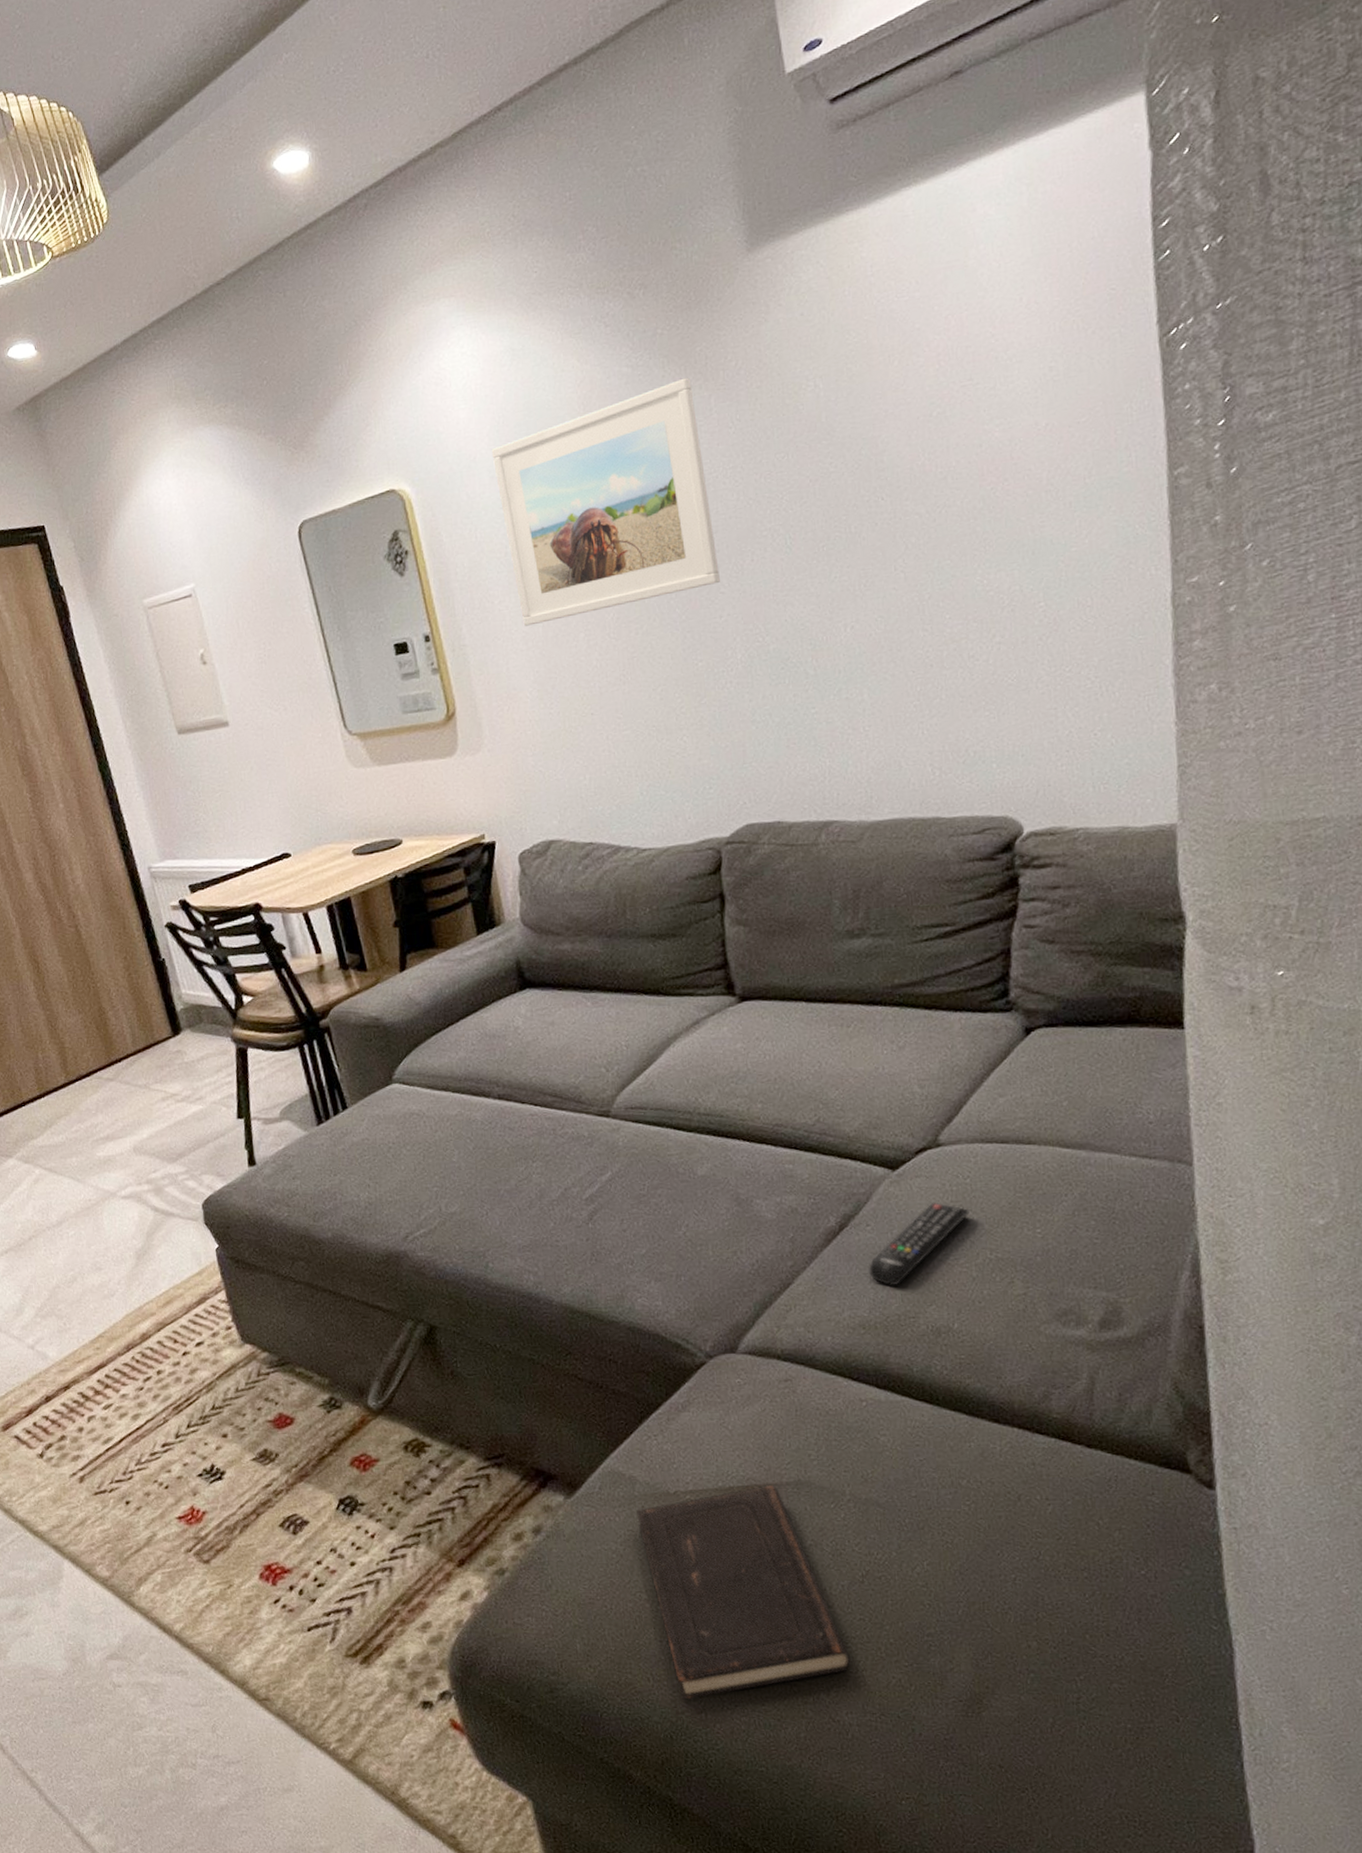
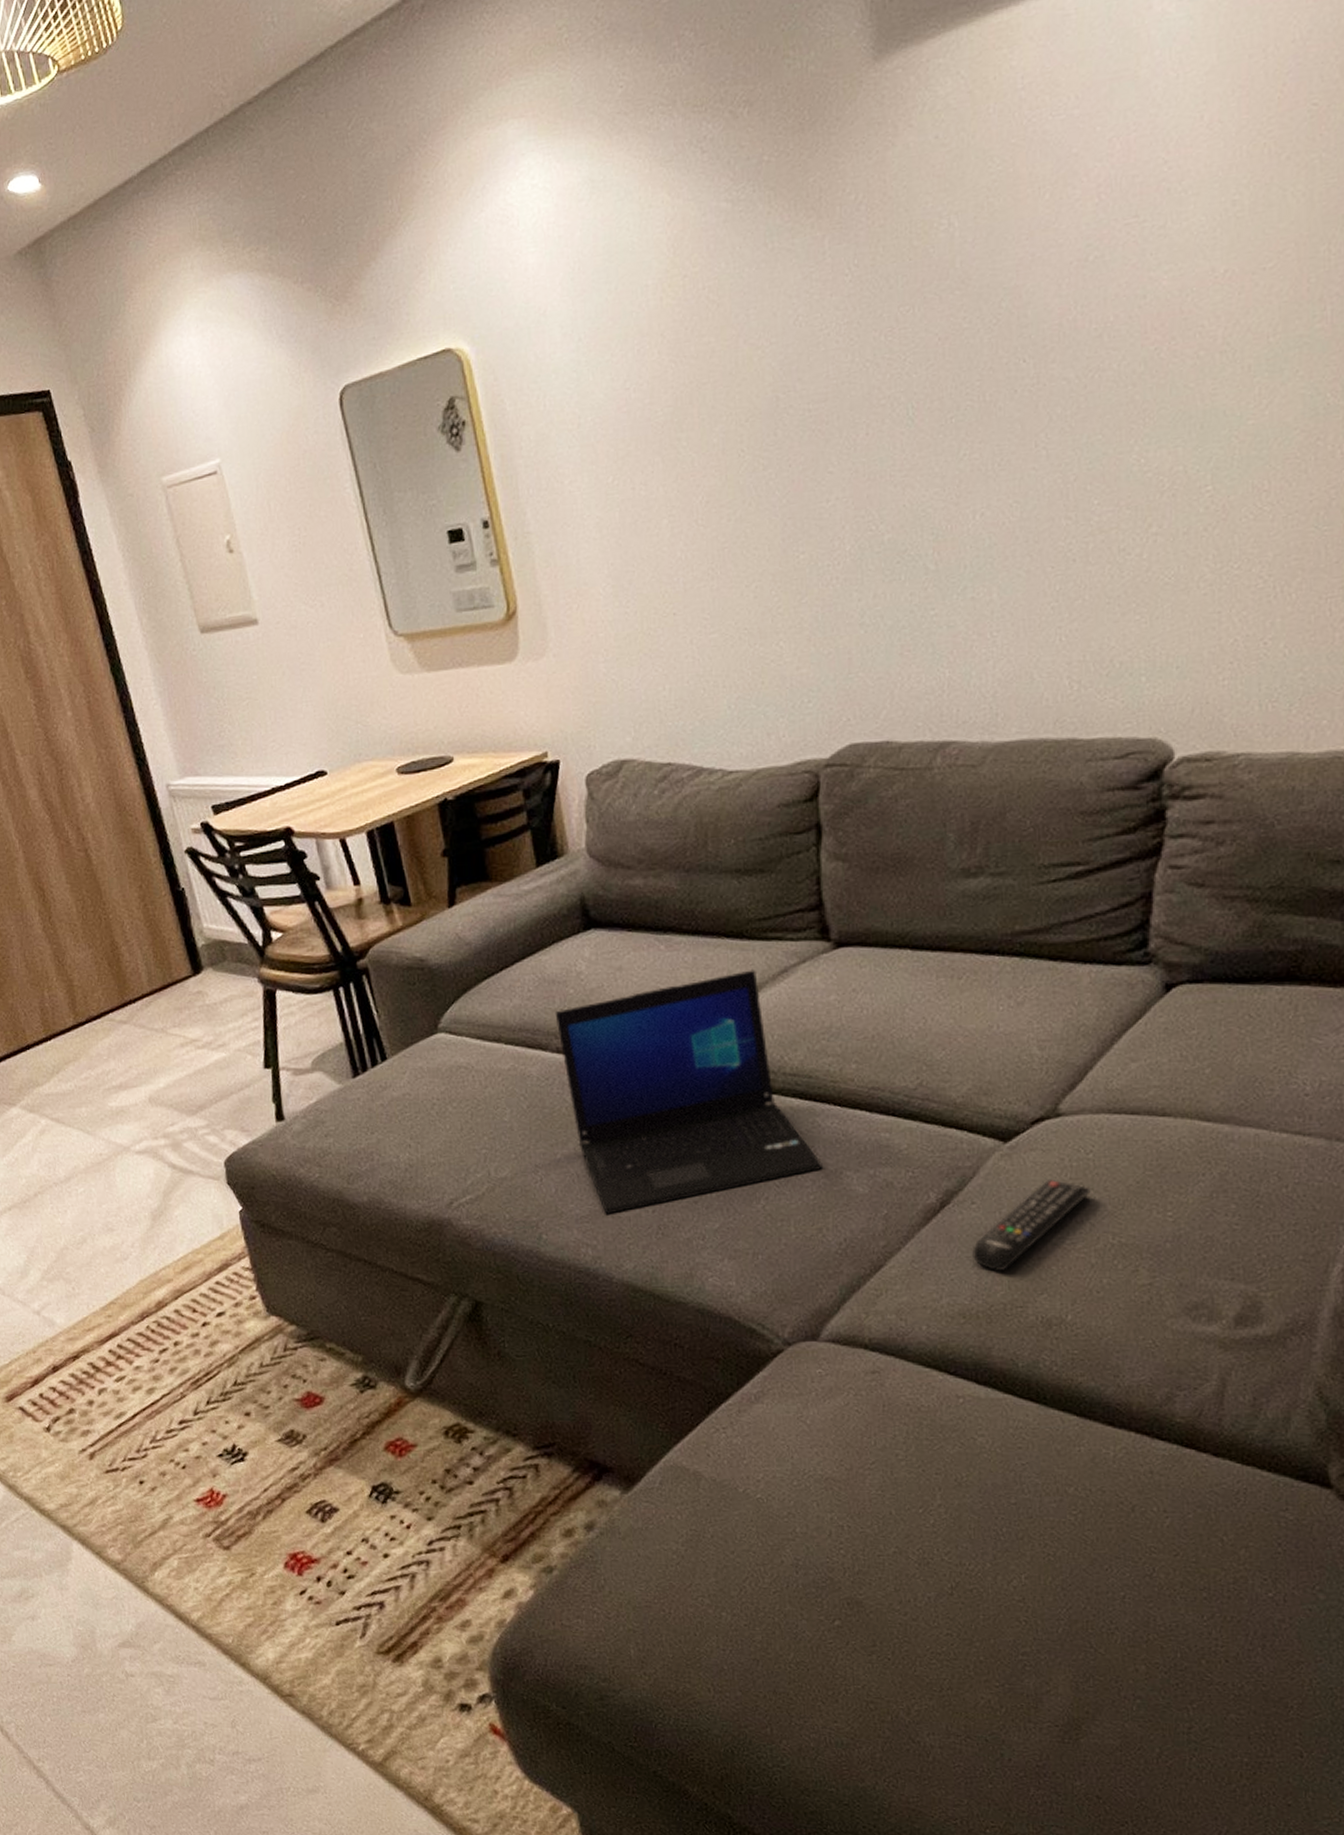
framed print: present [491,377,720,626] -> none [564,214,828,511]
laptop: none [496,1022,735,1243] -> present [554,970,822,1214]
hardcover book: present [636,1485,850,1700] -> none [700,1486,934,1713]

